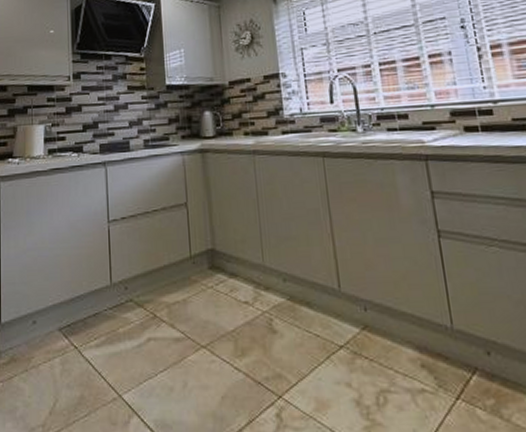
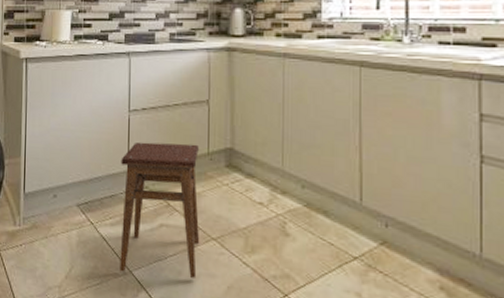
stool: none [103,249,190,398] -> present [120,142,200,278]

